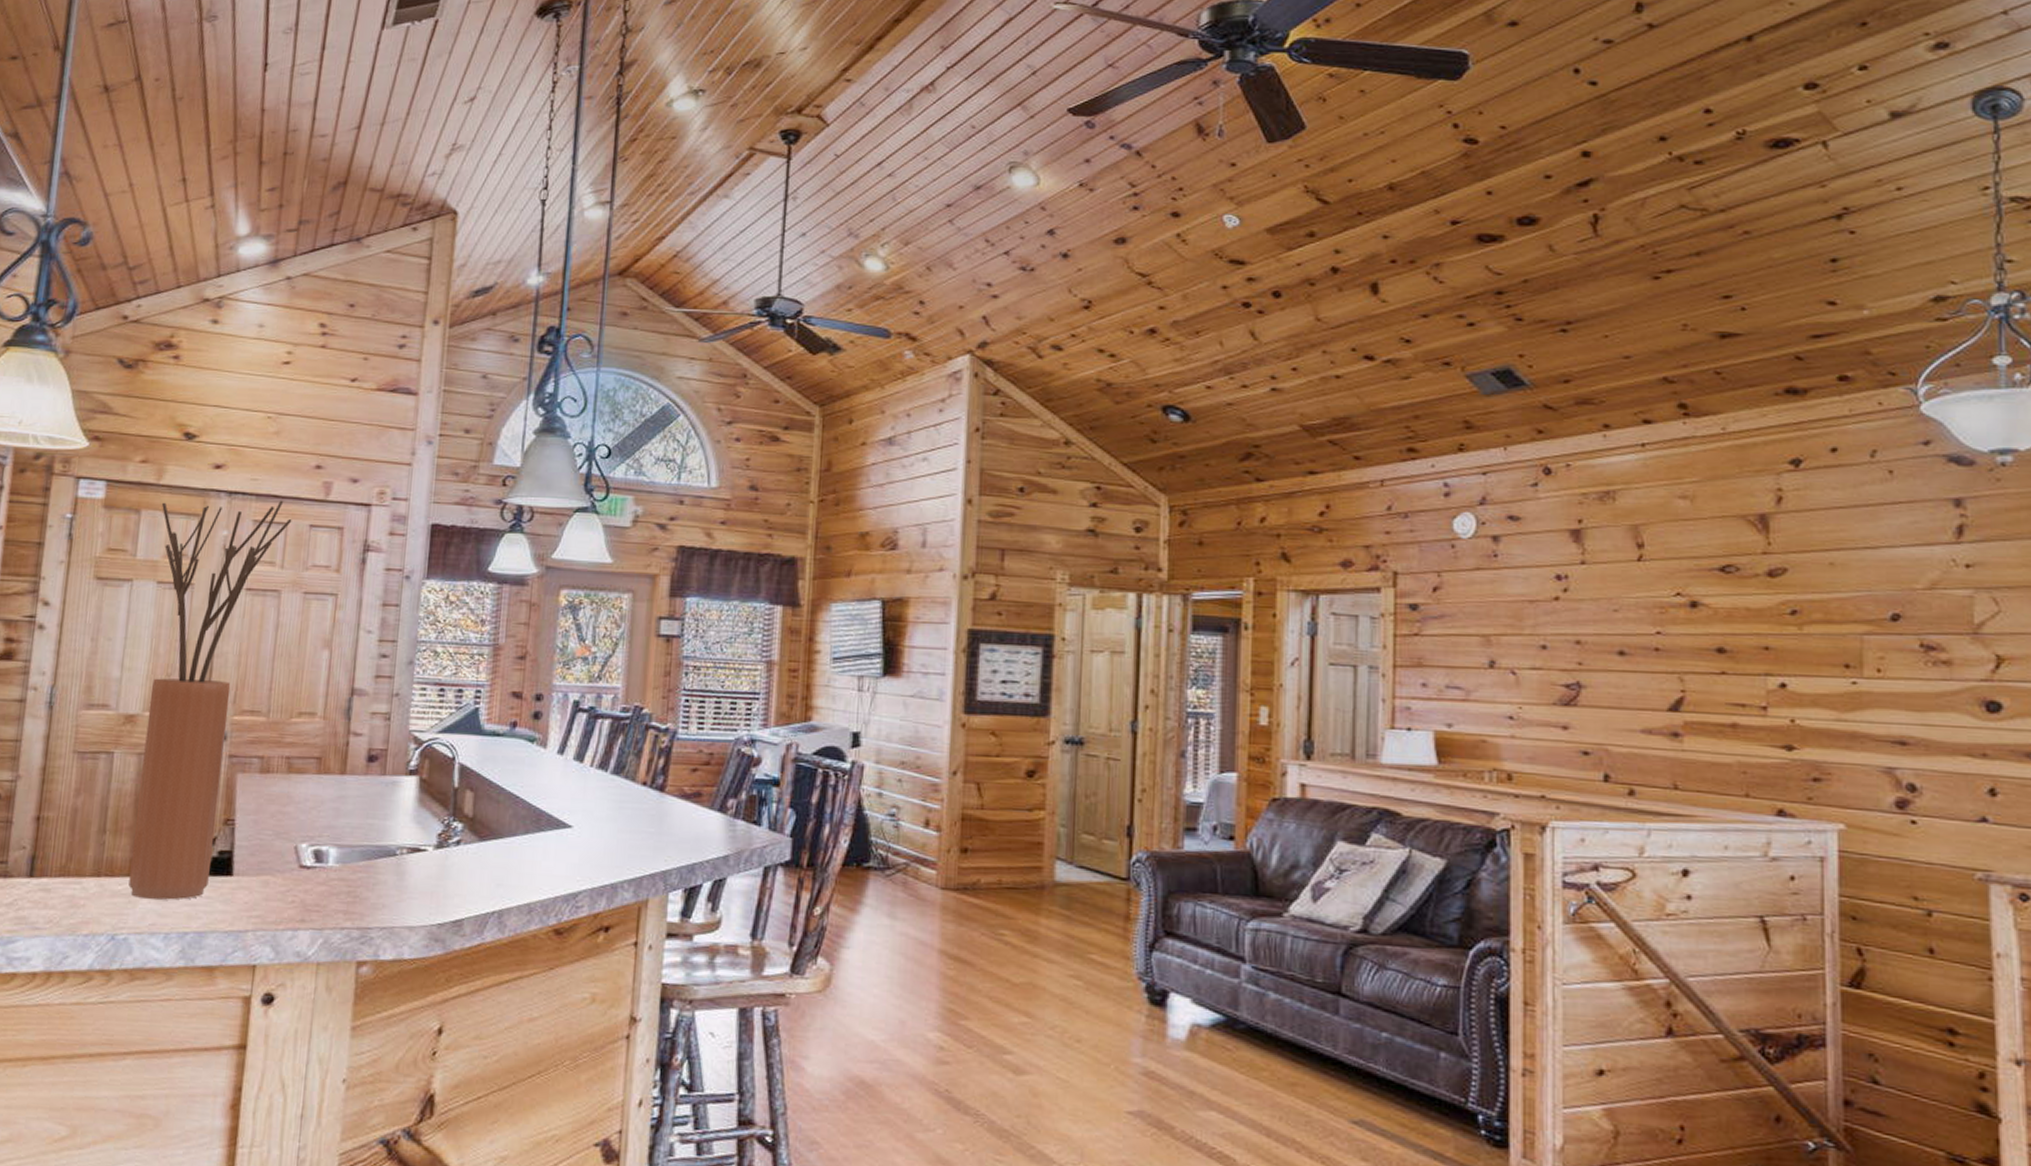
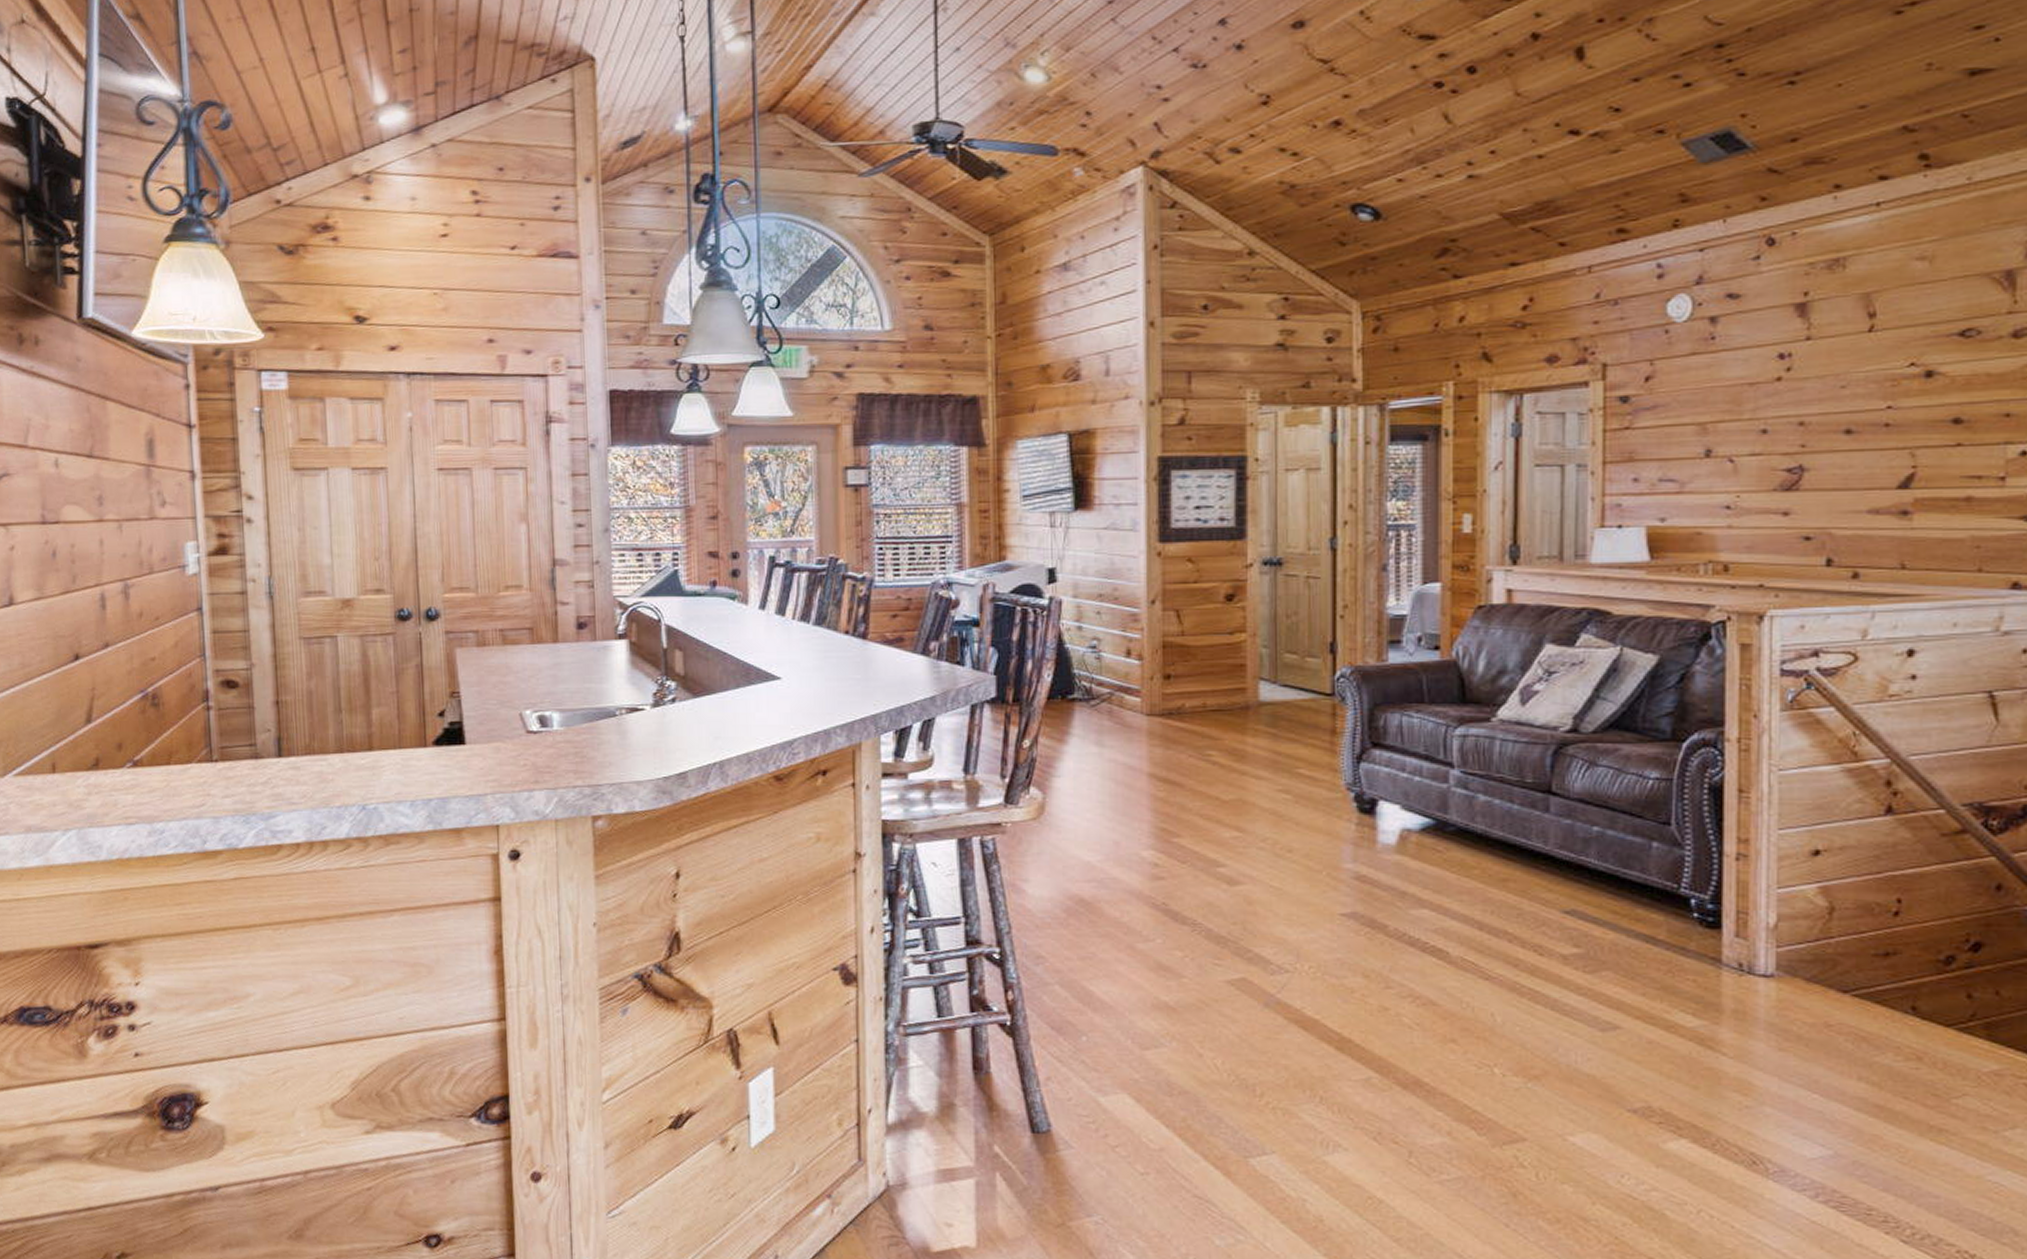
vase: present [128,500,292,900] -> none [344,377,473,771]

